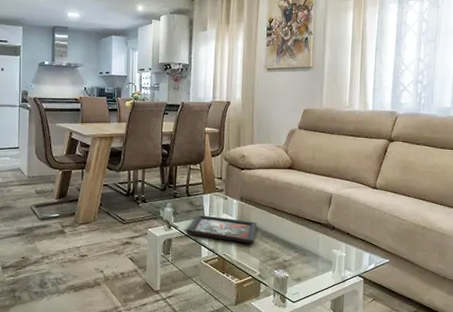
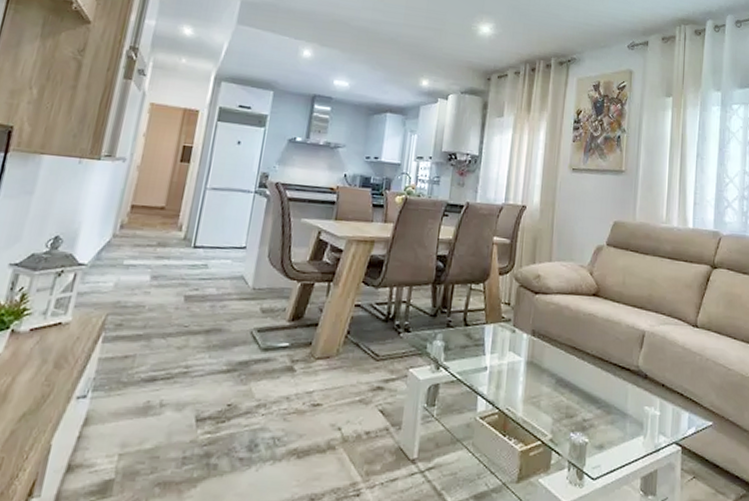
decorative tray: present [187,214,257,244] -> none [460,351,551,395]

